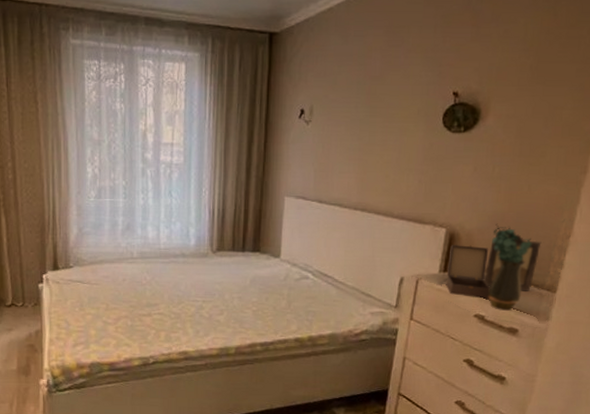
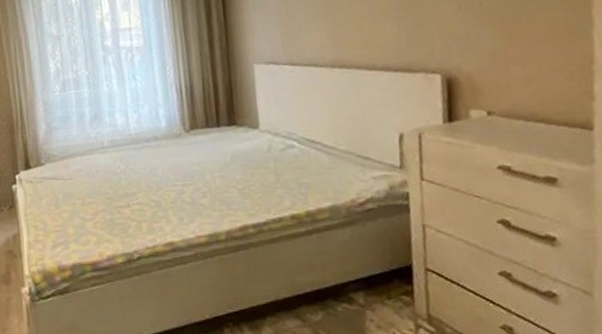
jewelry box: present [445,245,490,299] -> none [450,88,511,147]
photo frame: present [483,234,542,291] -> none [498,69,561,133]
vase: present [487,223,532,311] -> none [497,61,551,158]

